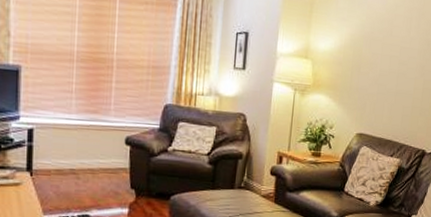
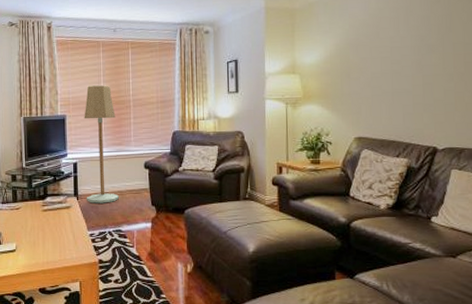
floor lamp: none [43,32,92,183] -> present [84,85,119,203]

